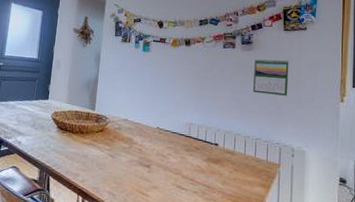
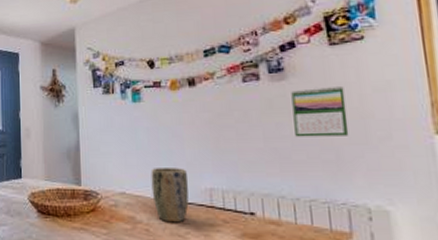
plant pot: none [147,103,175,146] -> present [151,168,189,223]

